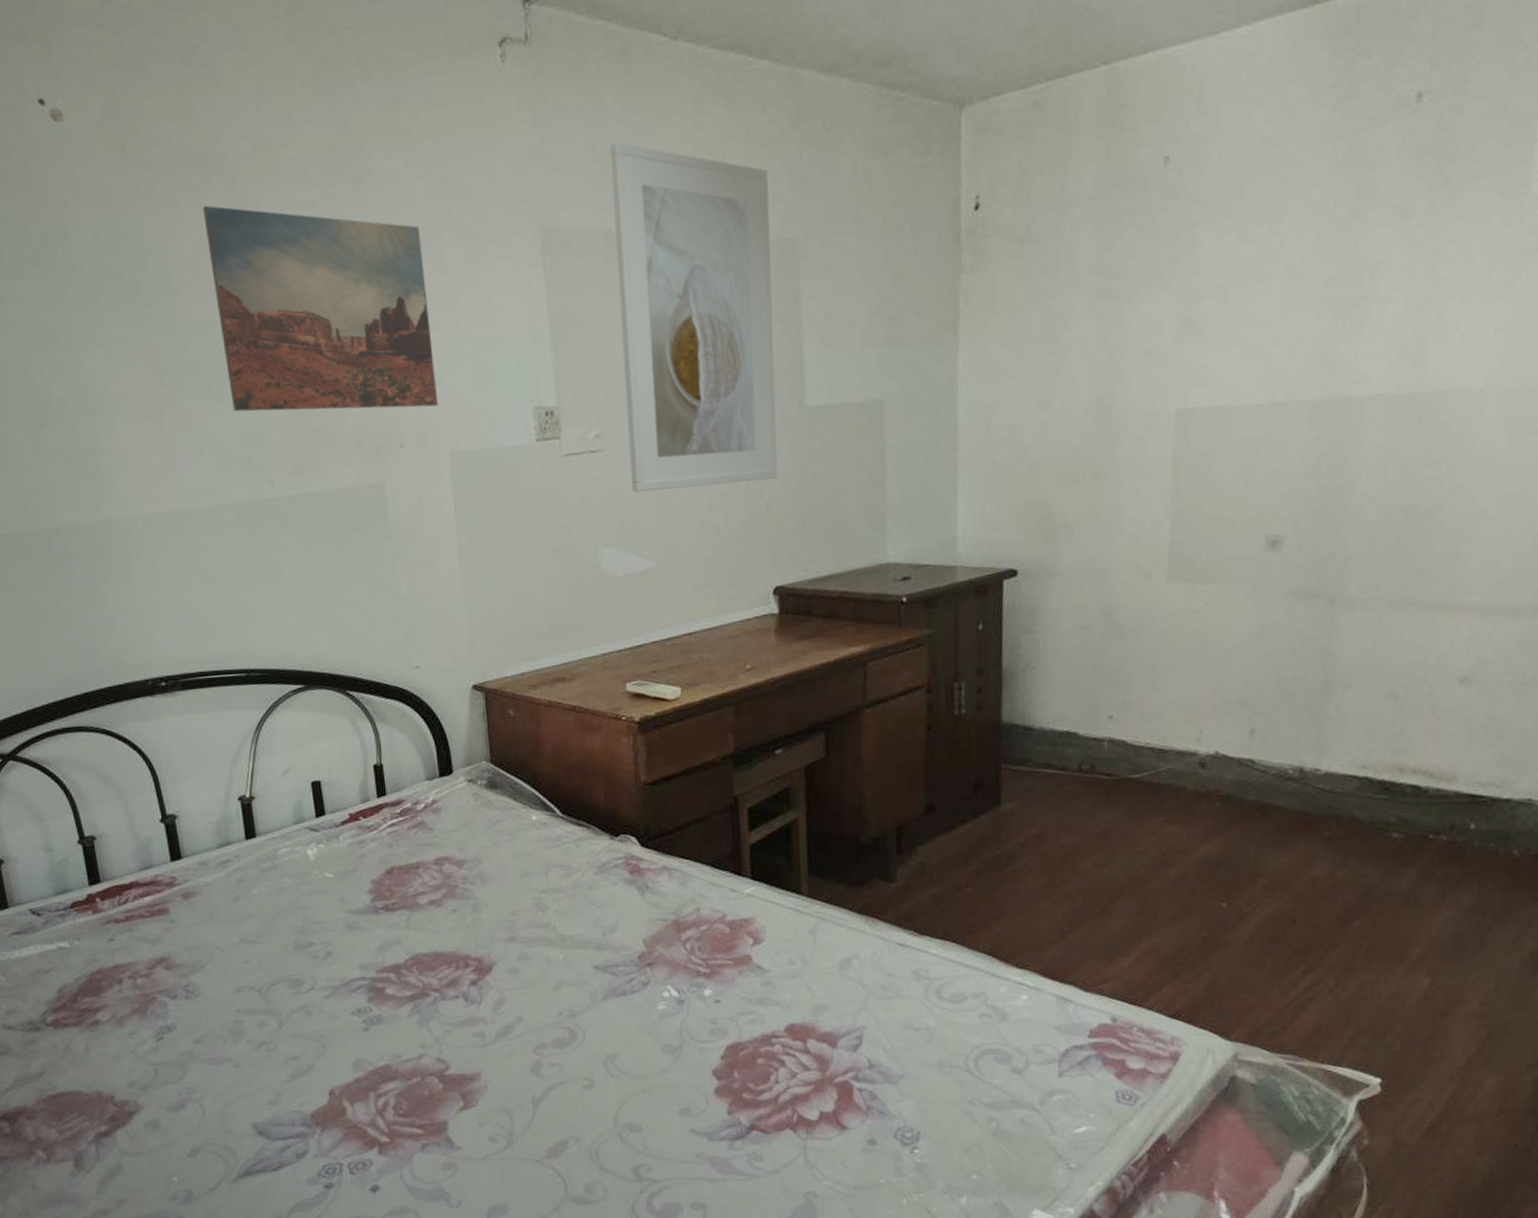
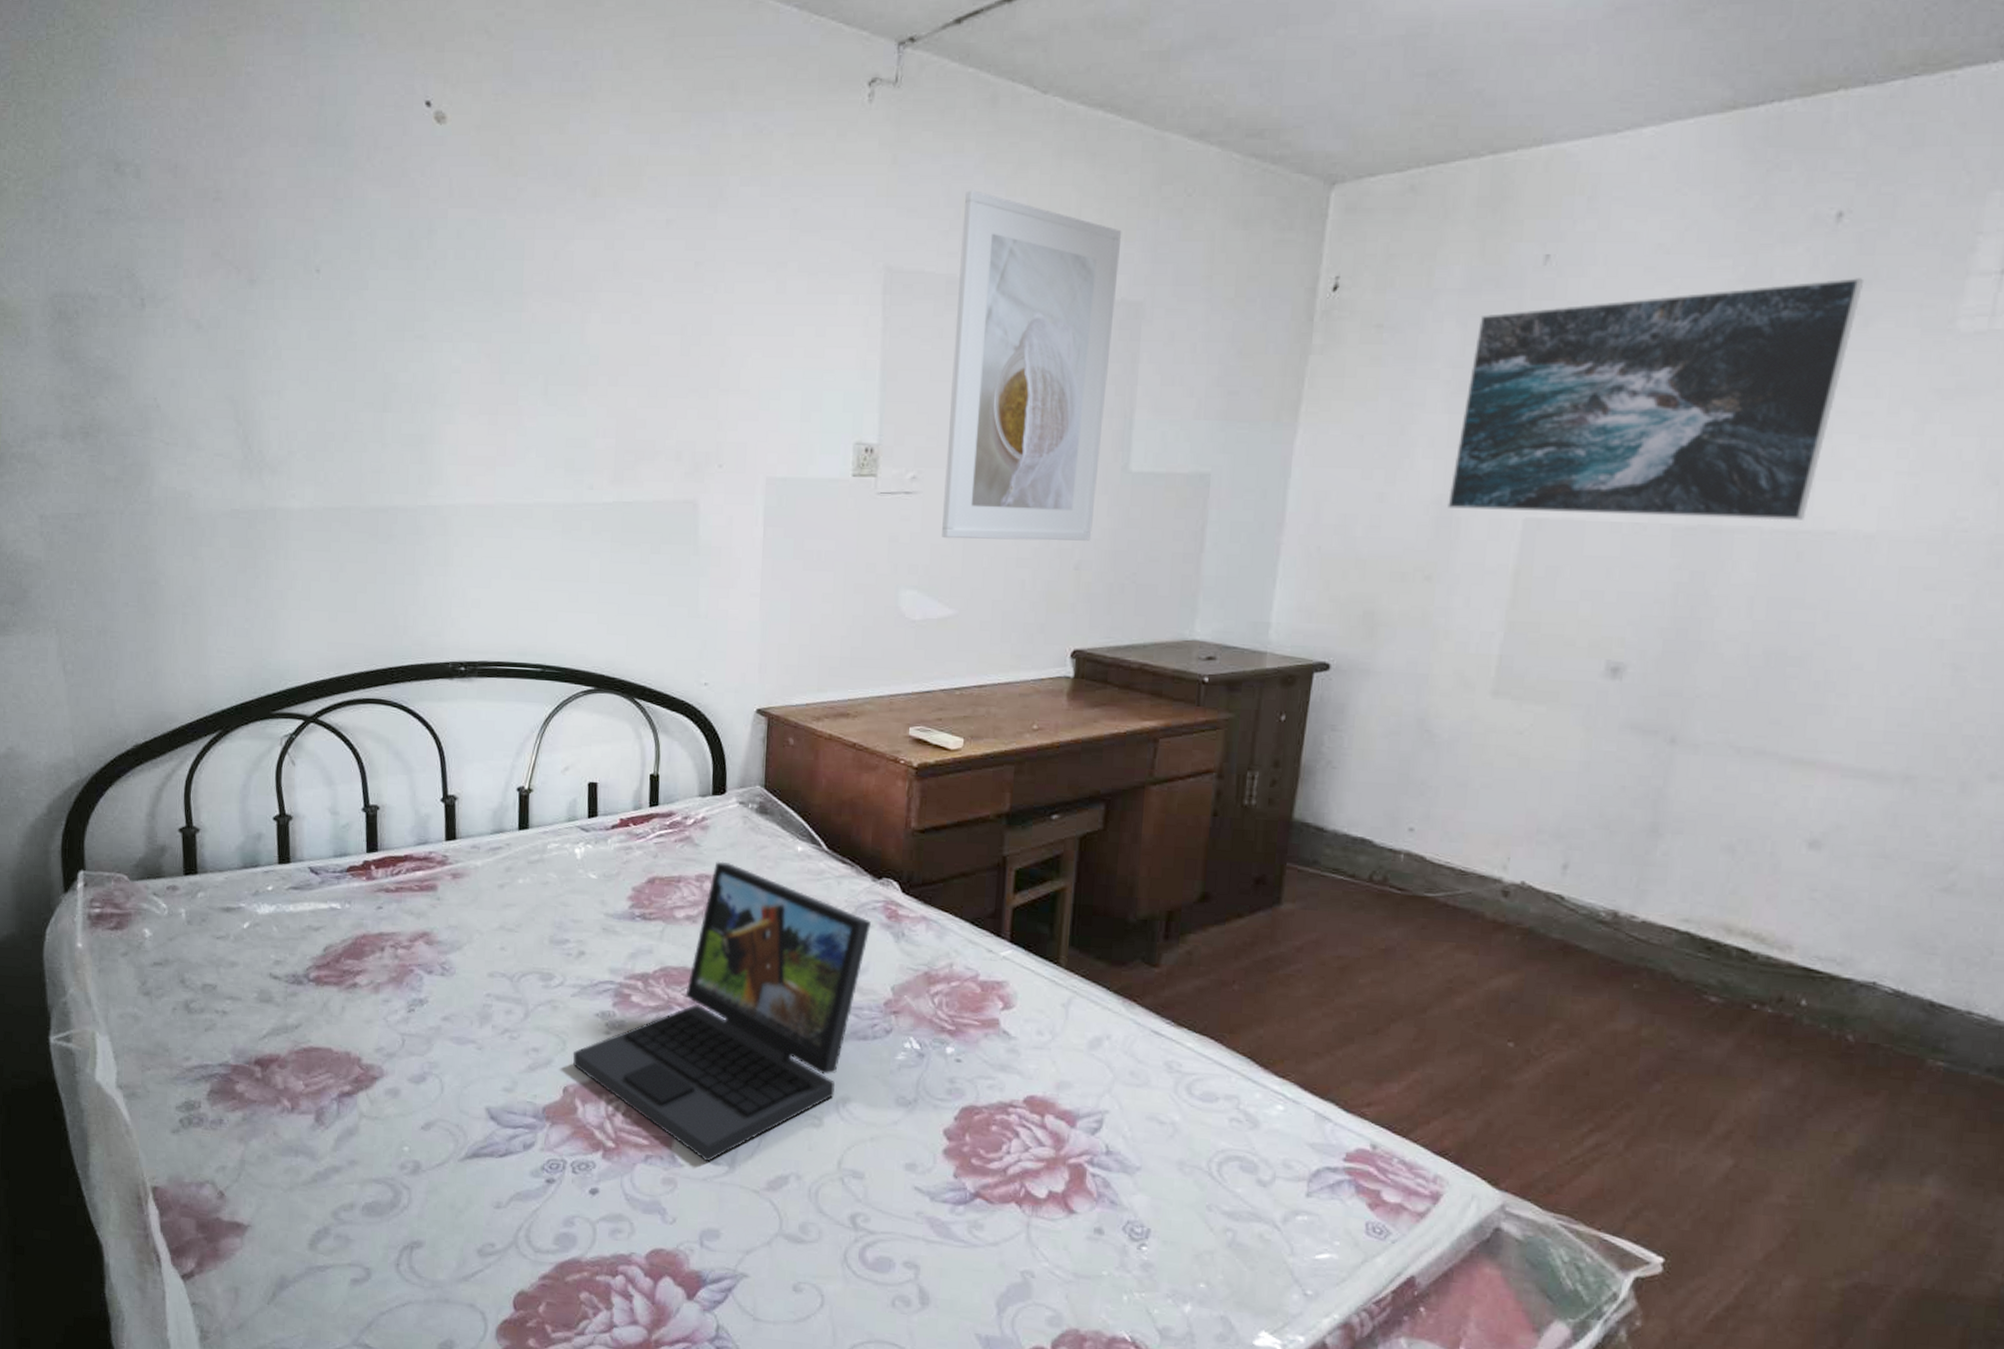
wall art: present [203,205,438,412] -> none [562,215,767,431]
laptop: none [333,841,615,1141] -> present [572,861,871,1162]
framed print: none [1104,152,1447,408] -> present [1446,278,1863,521]

